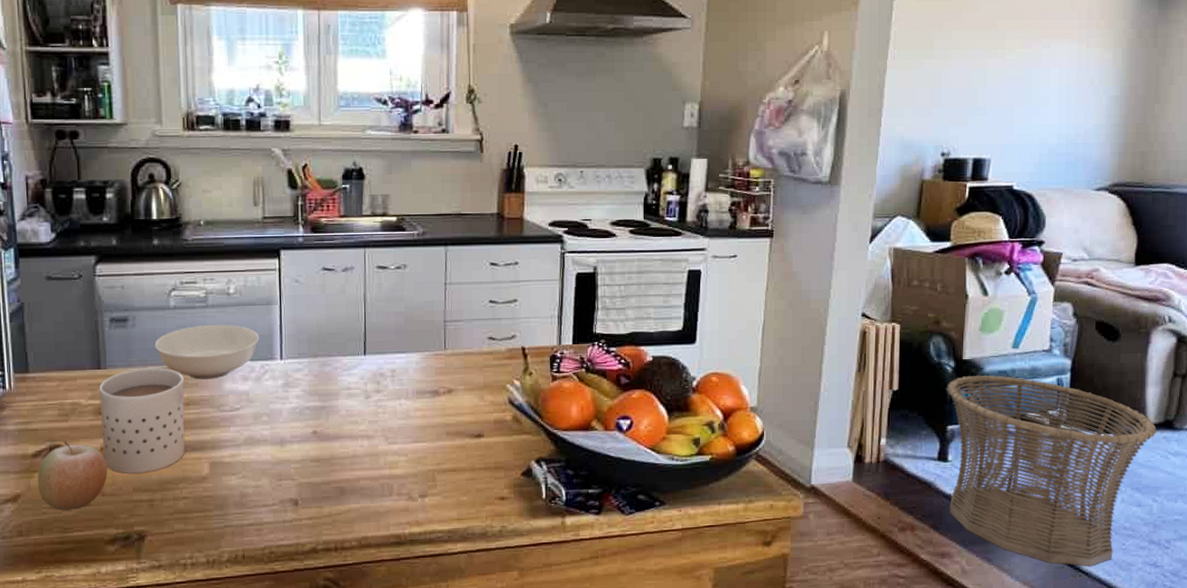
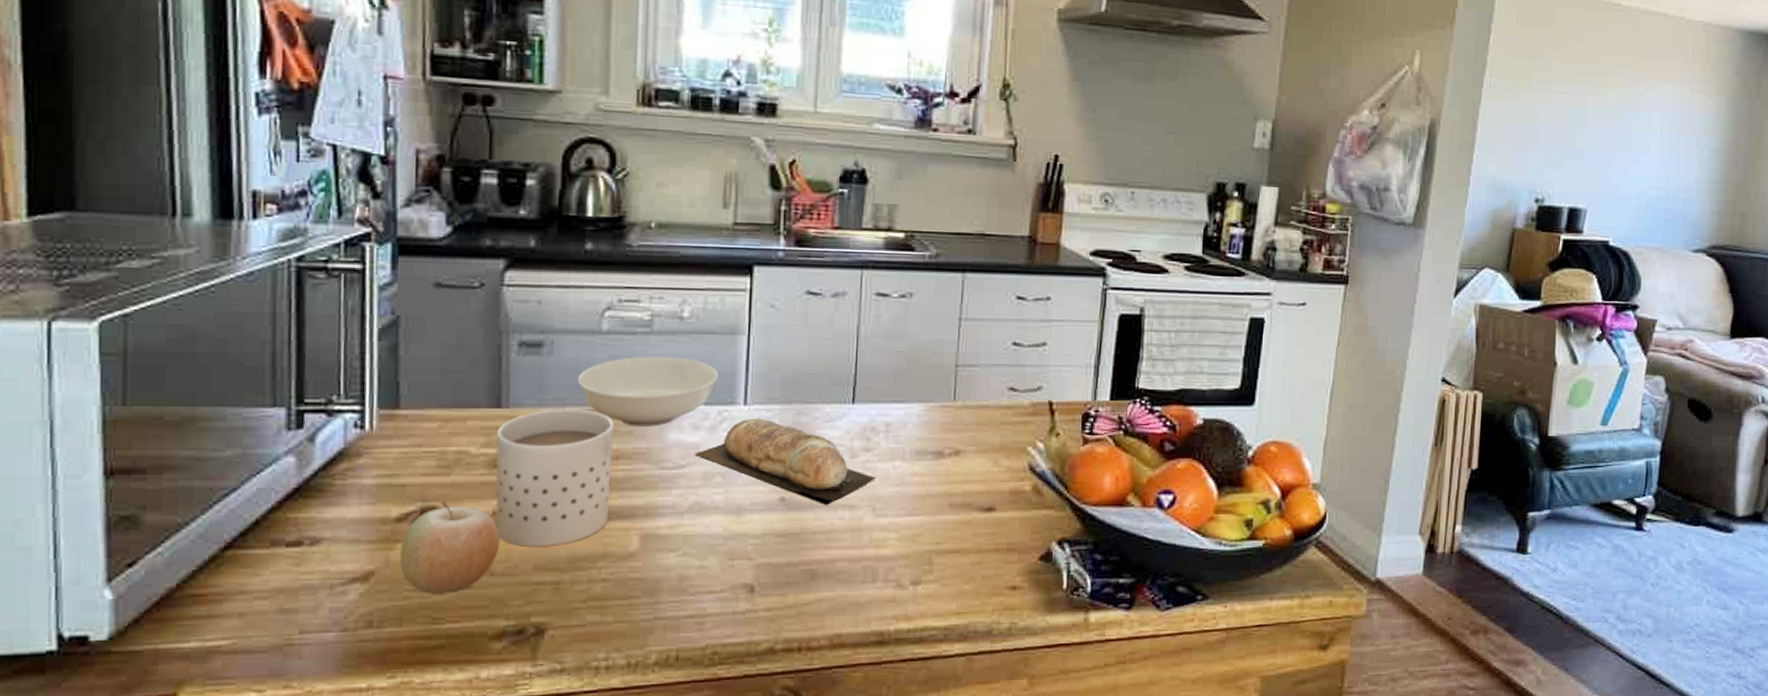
bread loaf: none [246,369,386,437] -> present [694,418,876,506]
basket: present [947,374,1157,567] -> none [1526,454,1745,678]

